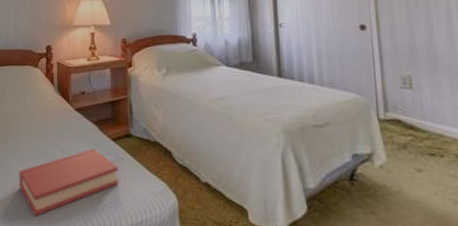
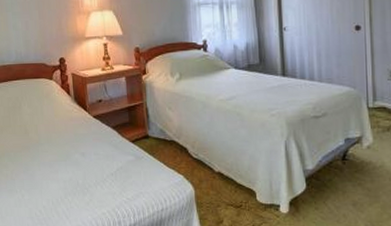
hardback book: present [19,148,118,217] -> none [43,151,139,214]

